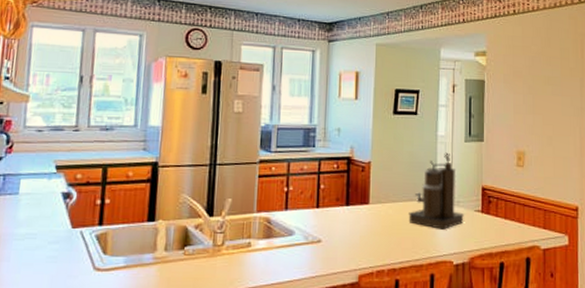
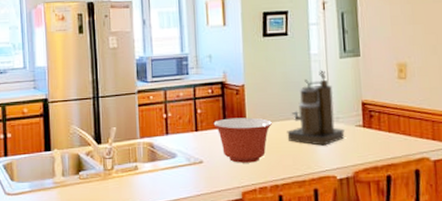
mixing bowl: none [336,195,395,244] -> present [213,117,272,163]

